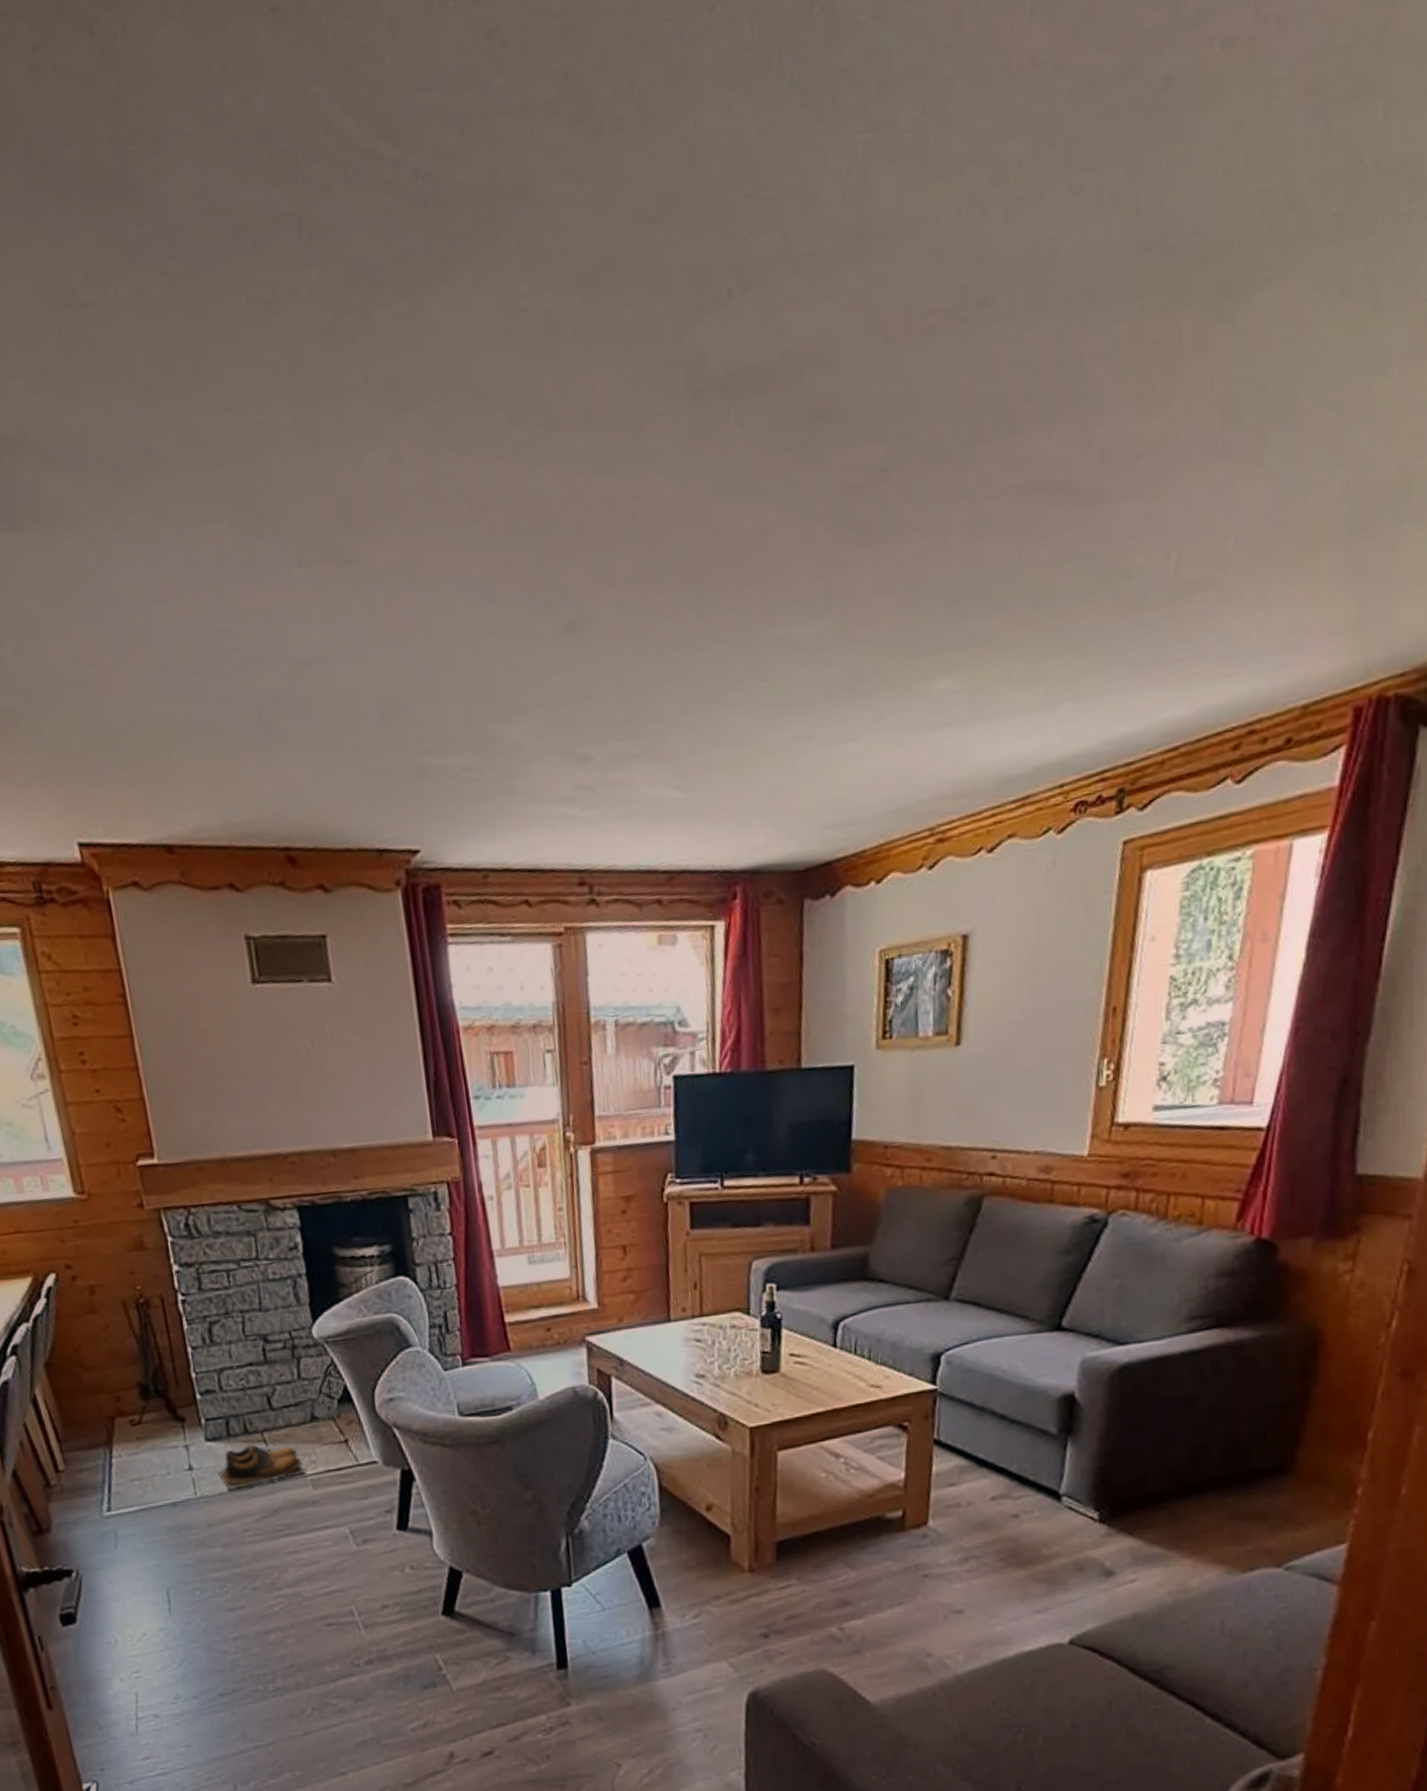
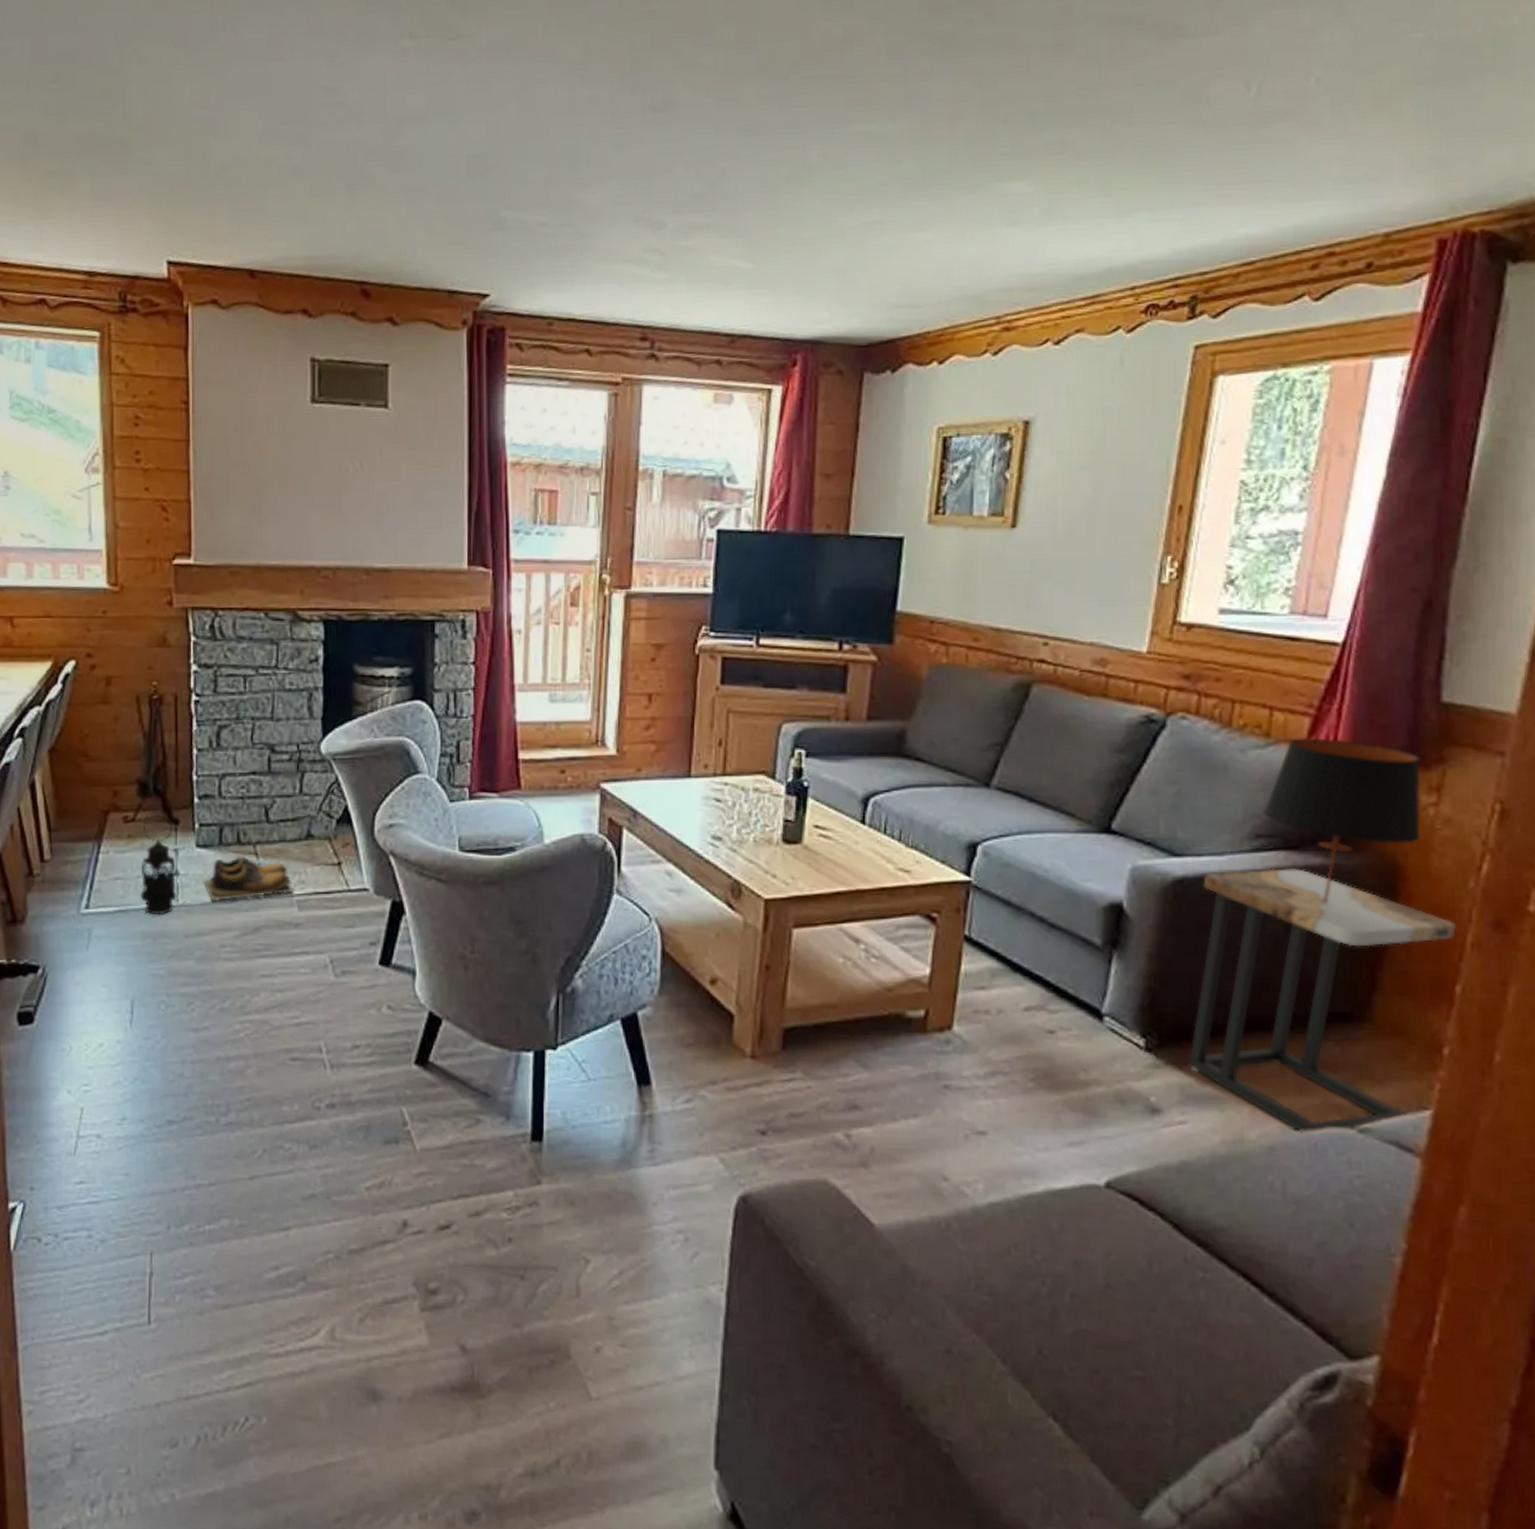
lantern: none [150,1414,195,1509] -> present [139,815,177,915]
side table: none [1137,1344,1370,1577] -> present [1189,868,1457,1133]
table lamp: none [1198,1219,1338,1373] -> present [1263,738,1421,904]

